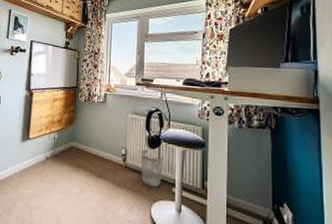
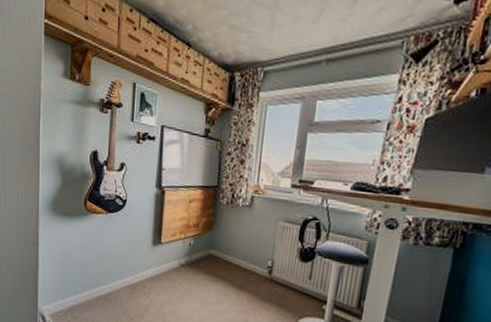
wastebasket: present [140,149,164,187] -> none [288,262,317,303]

